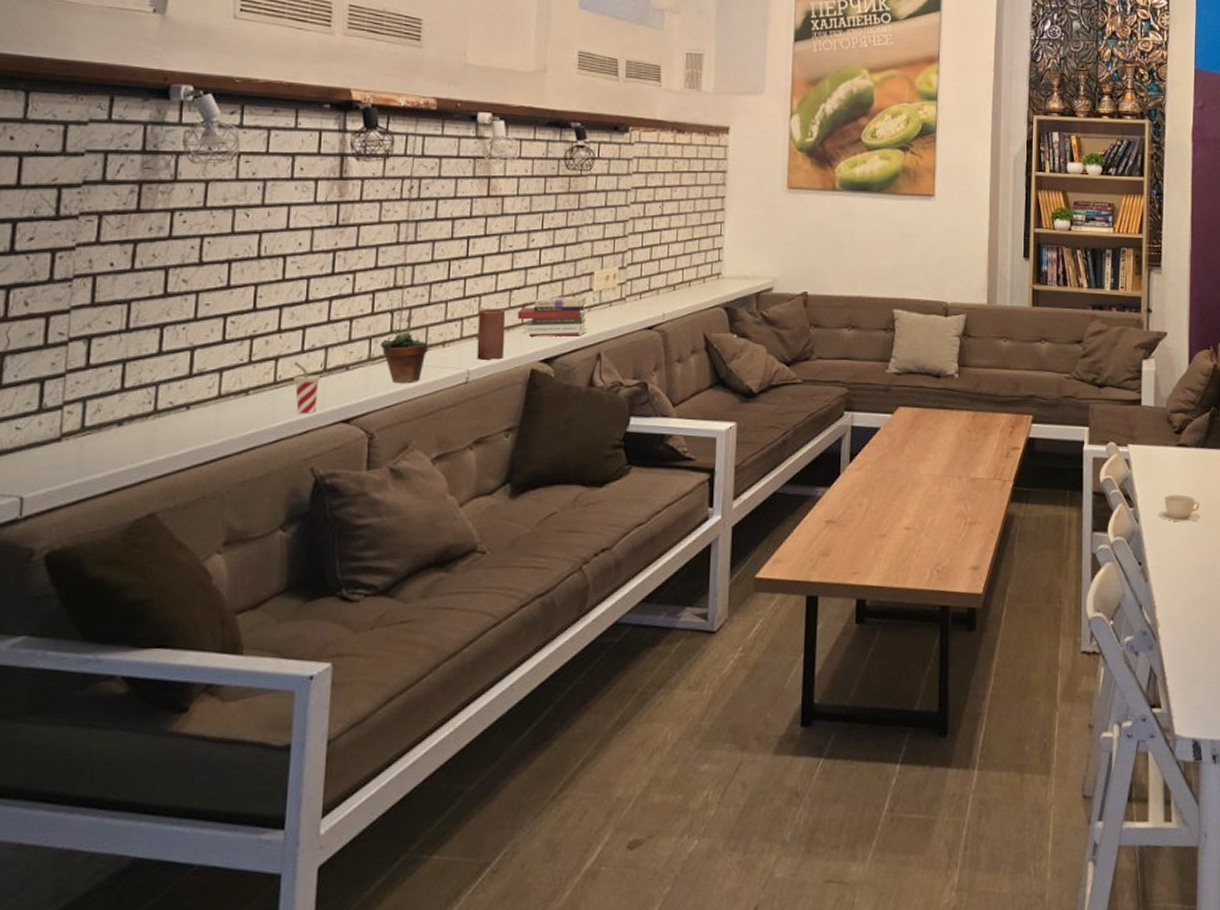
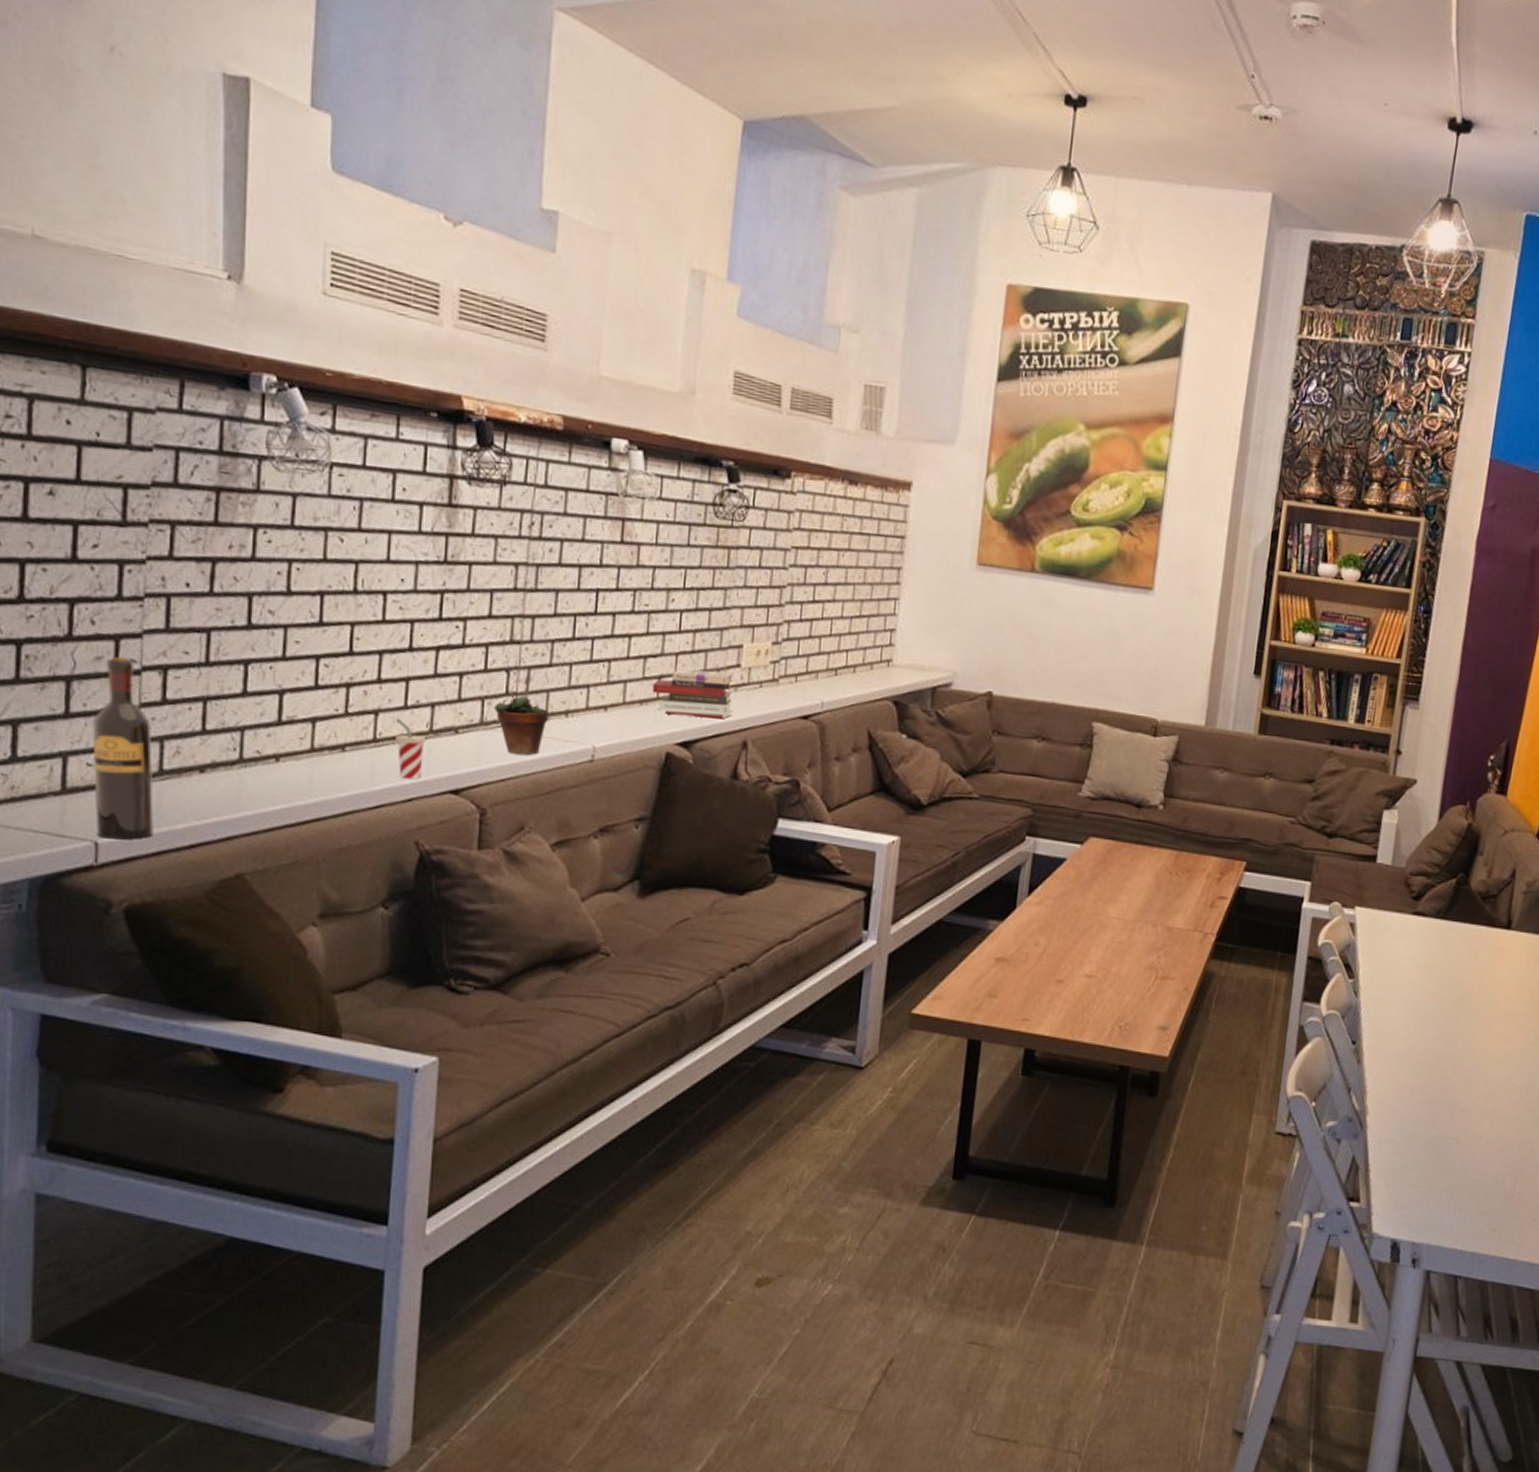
wine bottle: none [21,332,76,493] -> present [92,657,154,840]
candle: present [477,309,506,360] -> none [604,676,639,738]
teacup: present [1158,494,1201,522] -> none [1381,968,1432,1002]

